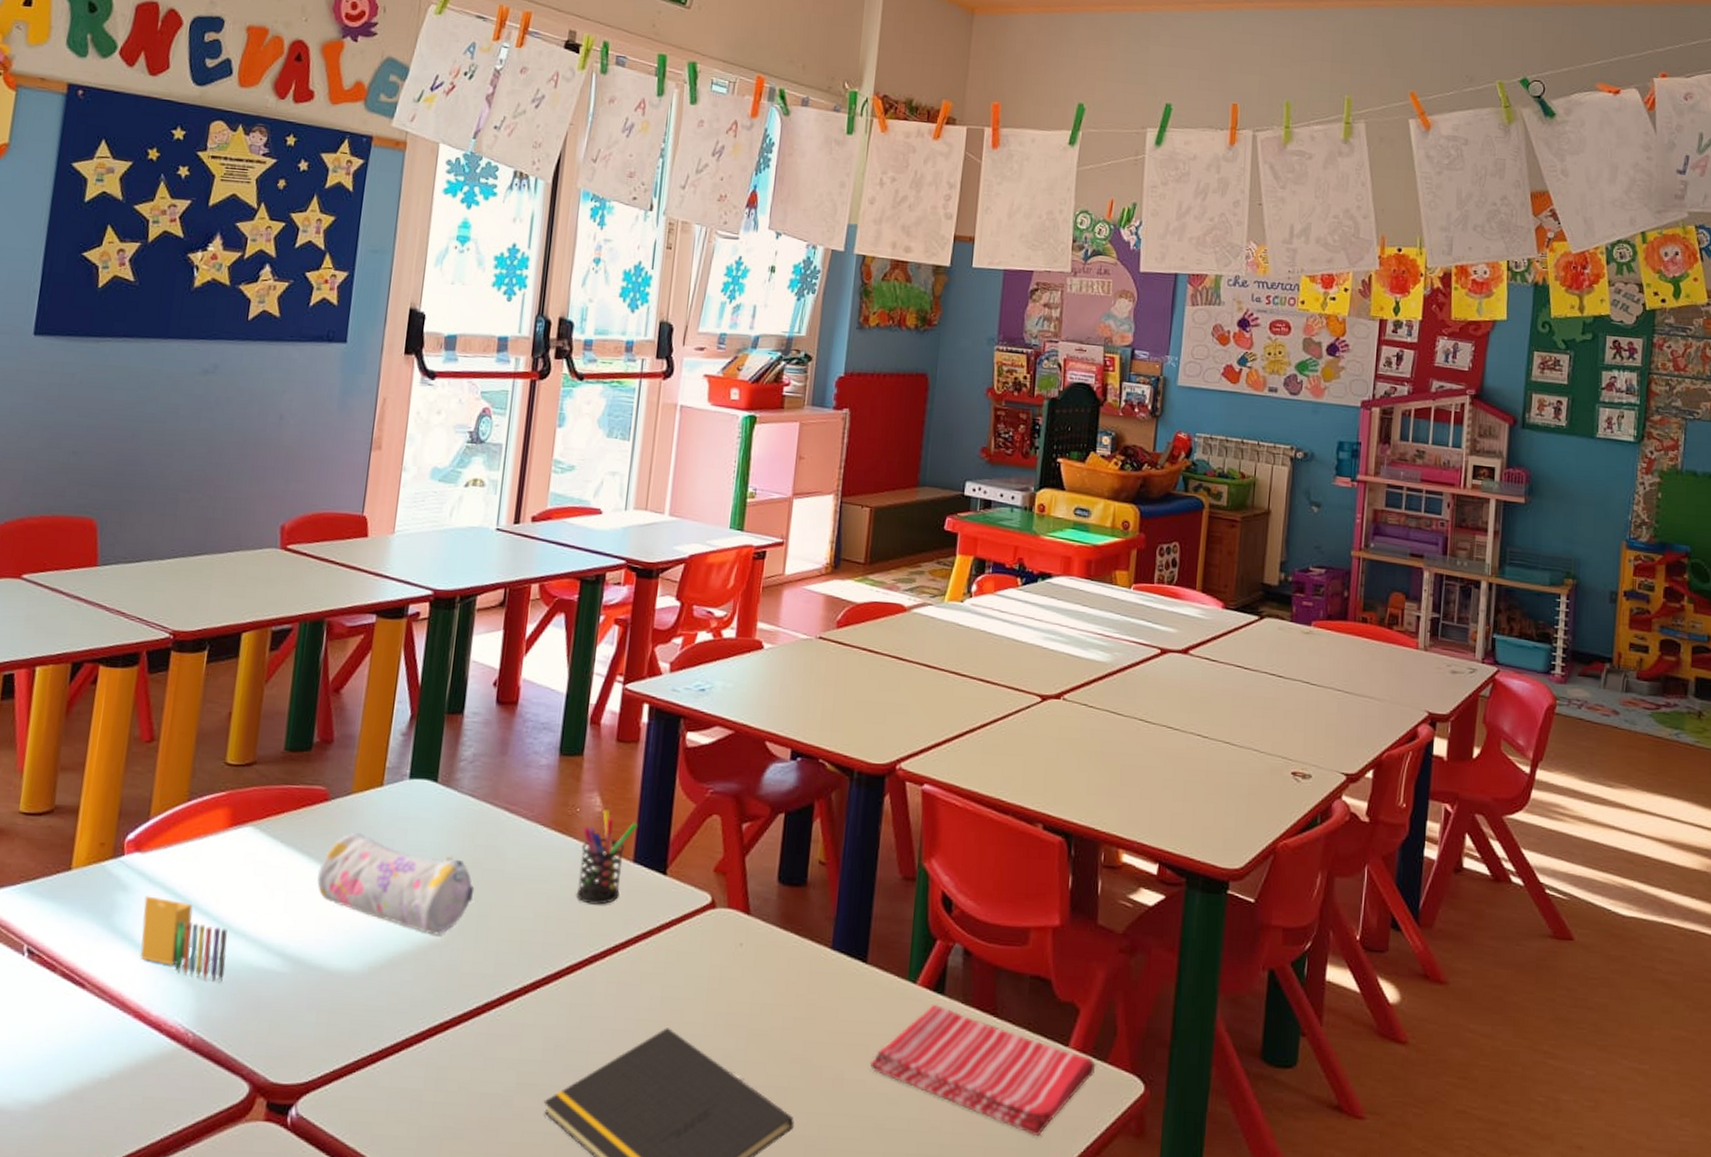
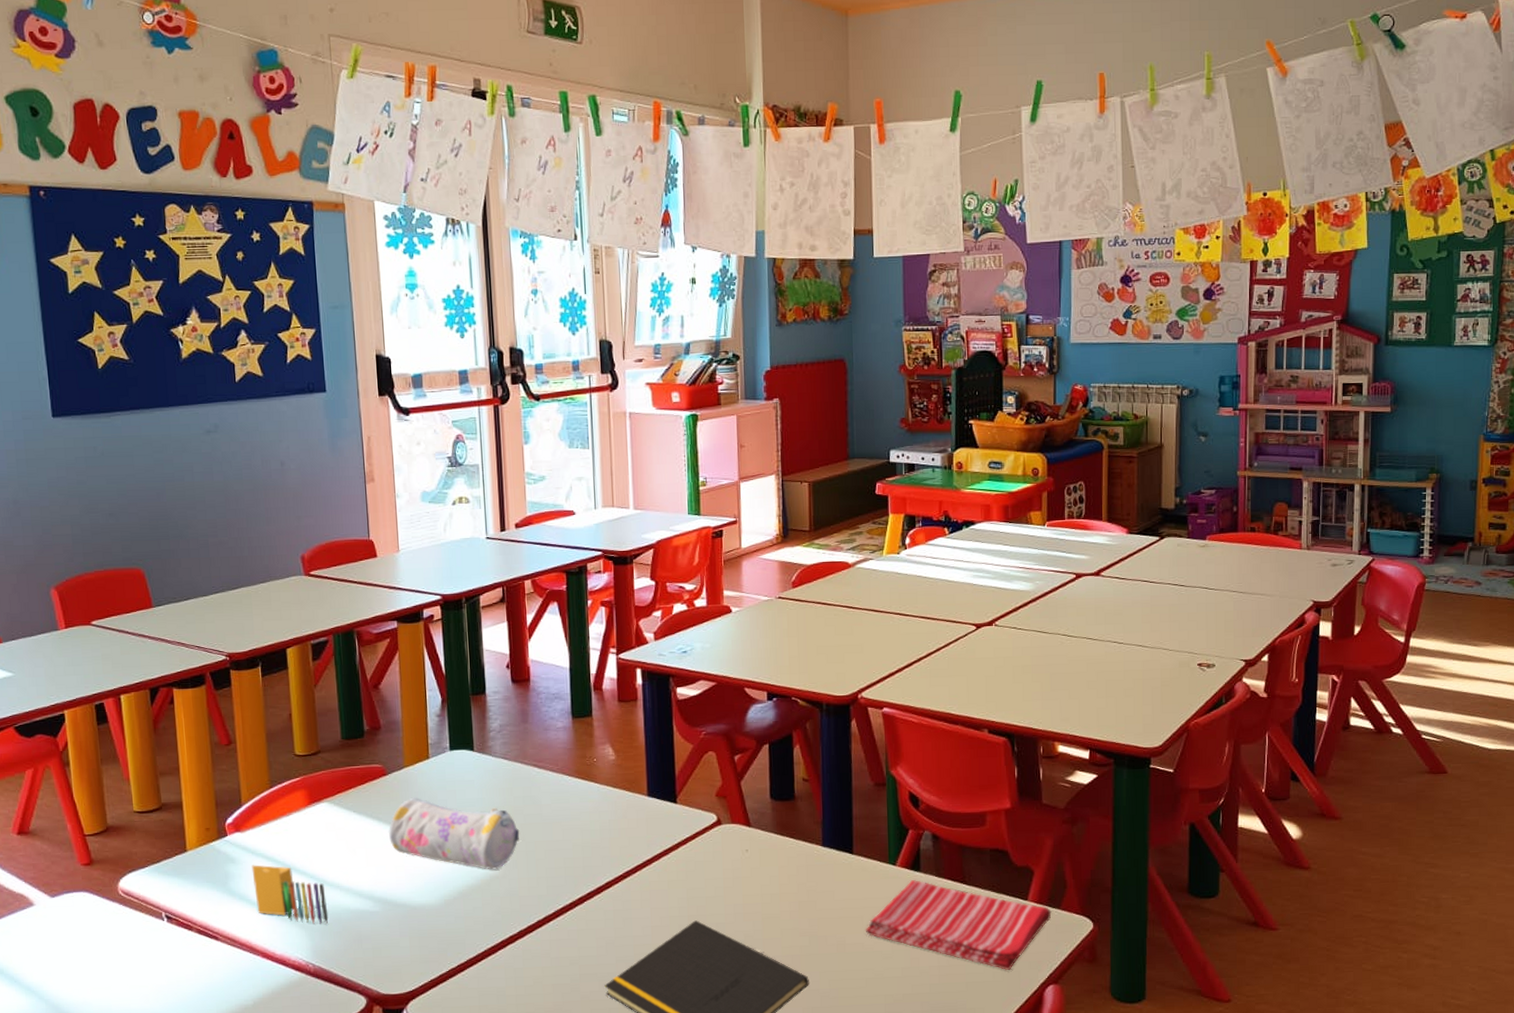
pen holder: present [577,809,638,905] -> none [601,756,647,833]

